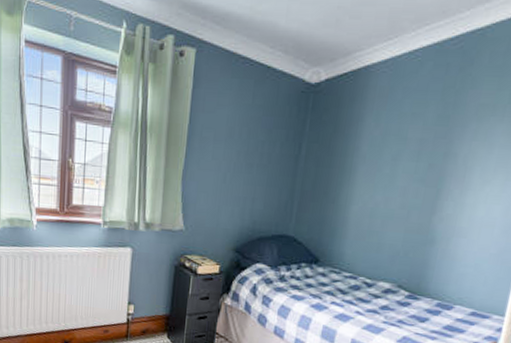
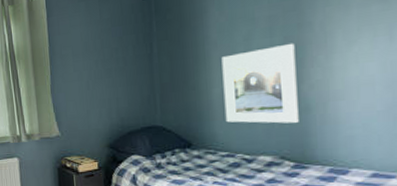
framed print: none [356,171,437,254] -> present [221,43,299,124]

